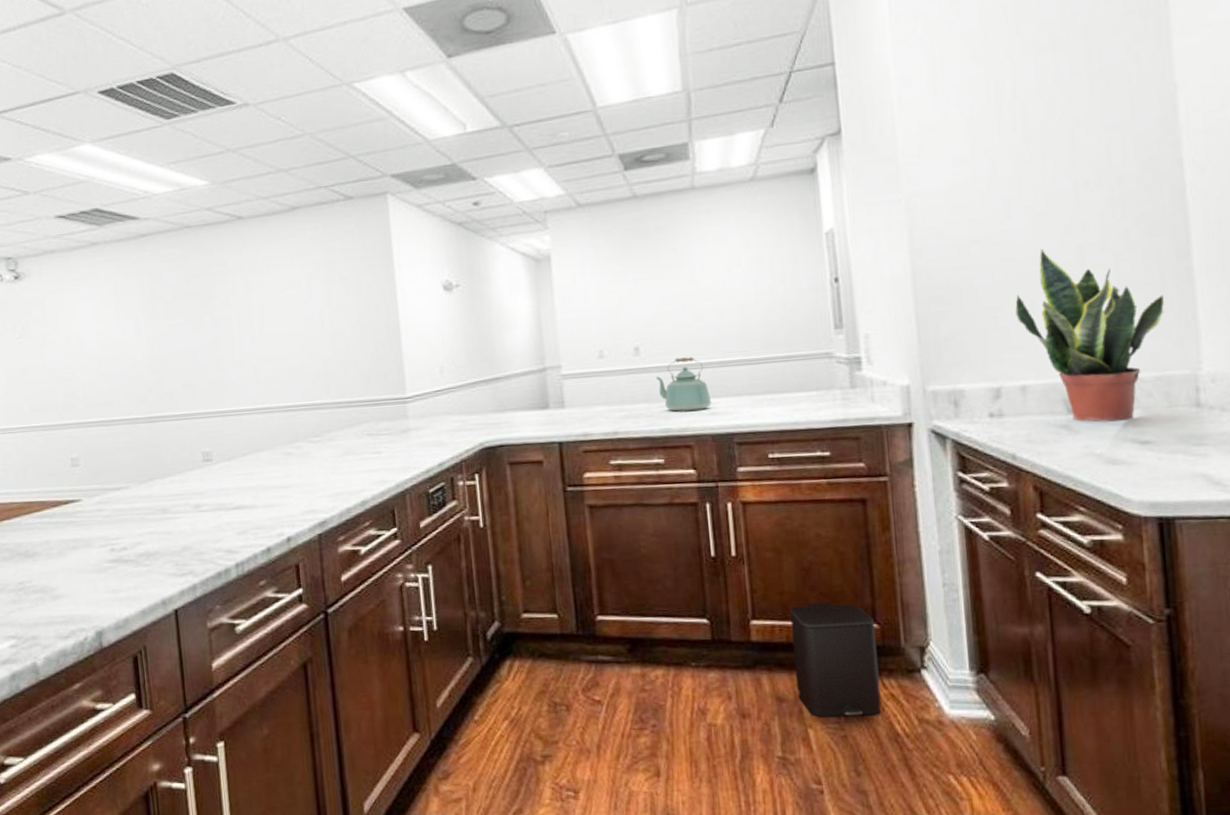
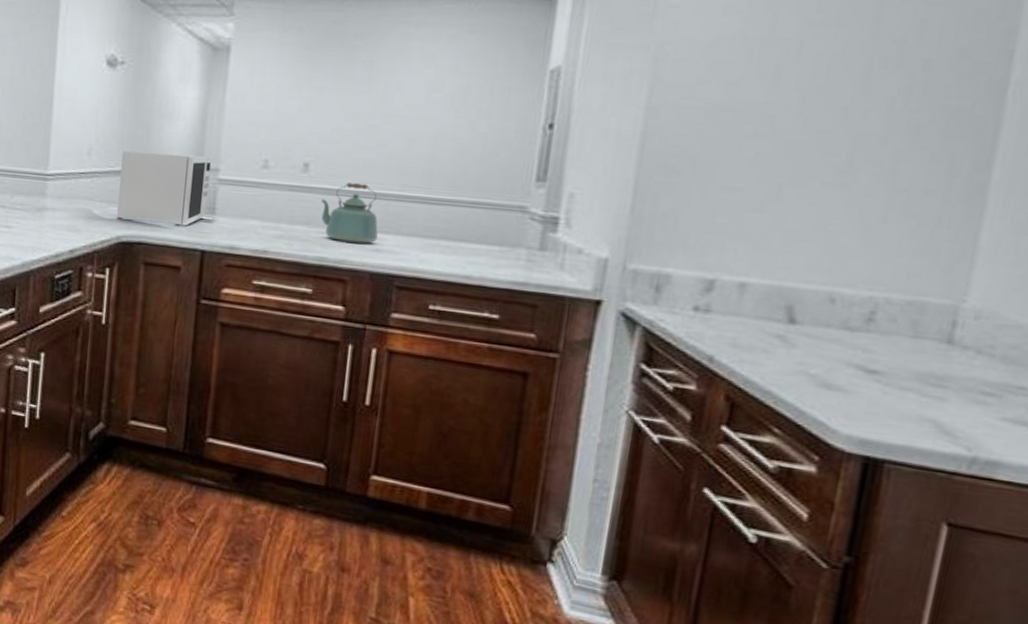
microwave: none [471,355,557,428] -> present [117,150,212,226]
pedal bin: present [789,602,882,717] -> none [405,470,508,599]
potted plant: present [1015,248,1165,423] -> none [755,129,944,344]

